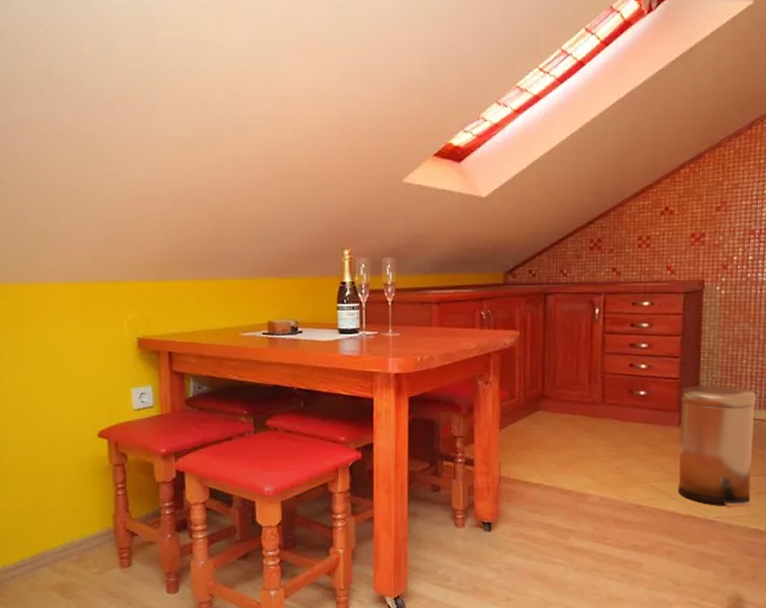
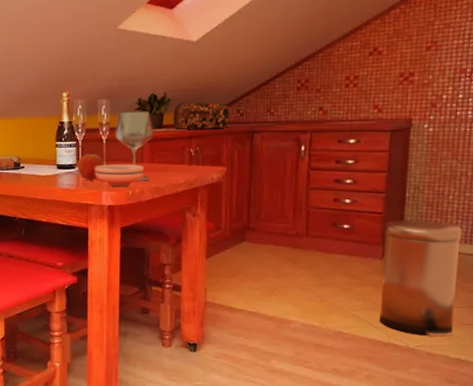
fruit: none [361,312,390,346] -> present [77,150,104,181]
bowl: none [380,328,433,352] -> present [95,164,145,186]
wine glass: none [400,271,443,347] -> present [114,111,154,181]
potted plant: none [420,249,460,291] -> present [133,91,171,130]
bread loaf: none [463,262,522,292] -> present [173,102,230,130]

